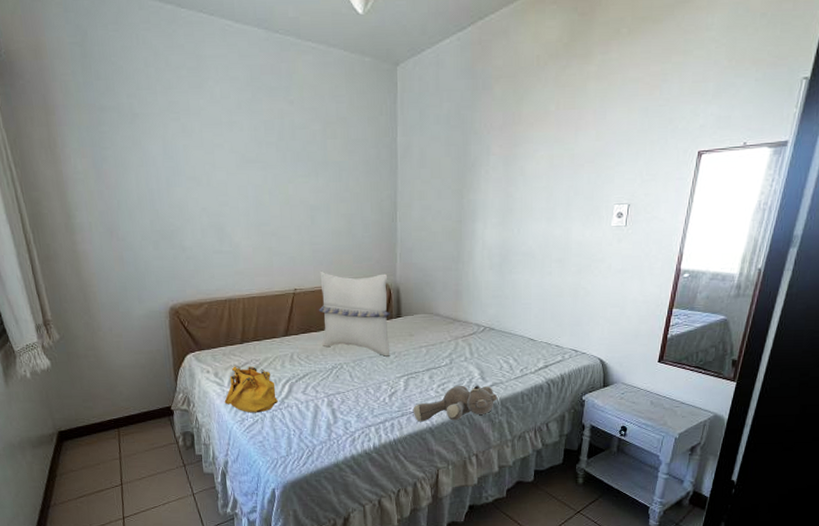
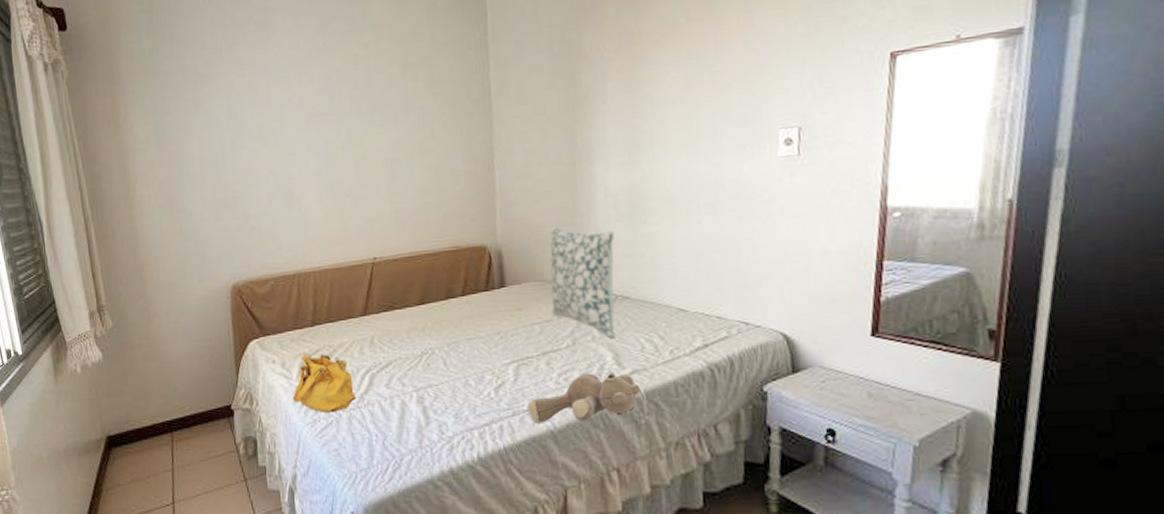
pillow: present [318,270,390,357] -> none [402,233,493,338]
pillow: none [436,270,487,360] -> present [549,226,615,339]

